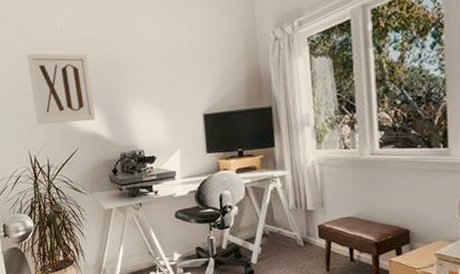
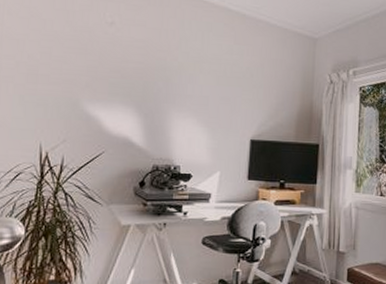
wall art: present [27,53,96,125] -> none [59,39,136,125]

